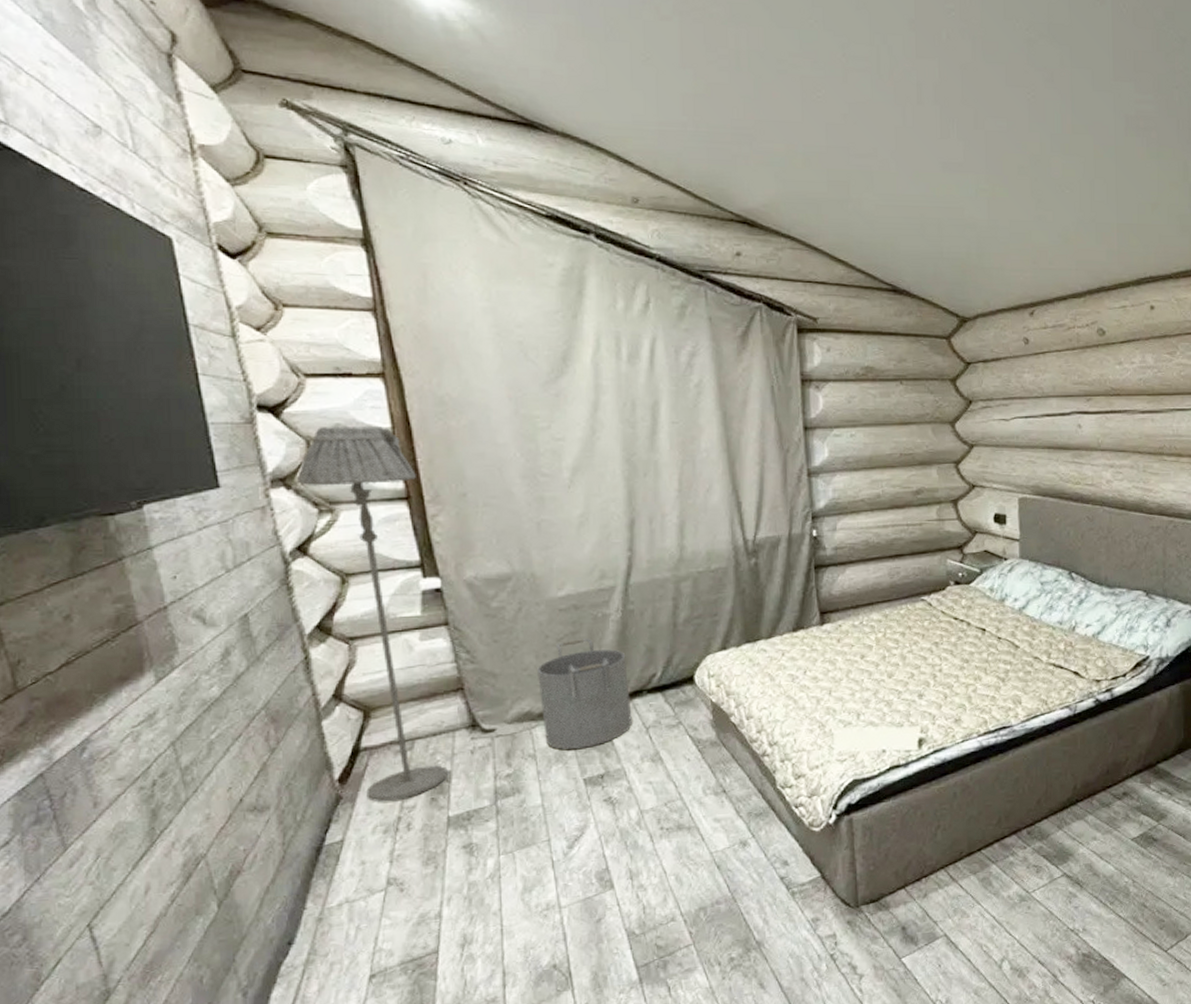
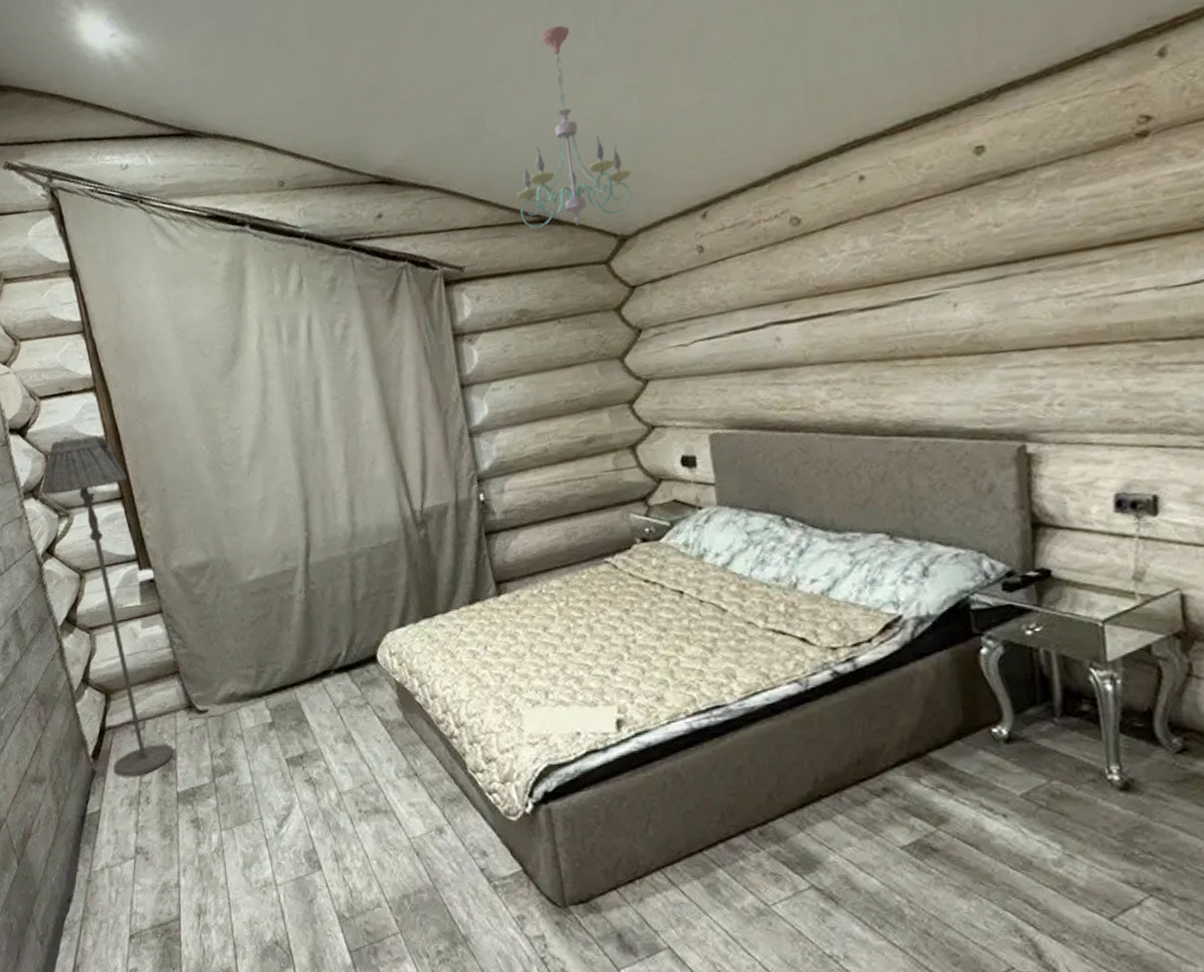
bucket: present [537,639,632,750] -> none [237,620,324,730]
chandelier: none [873,119,976,301] -> present [516,25,632,228]

